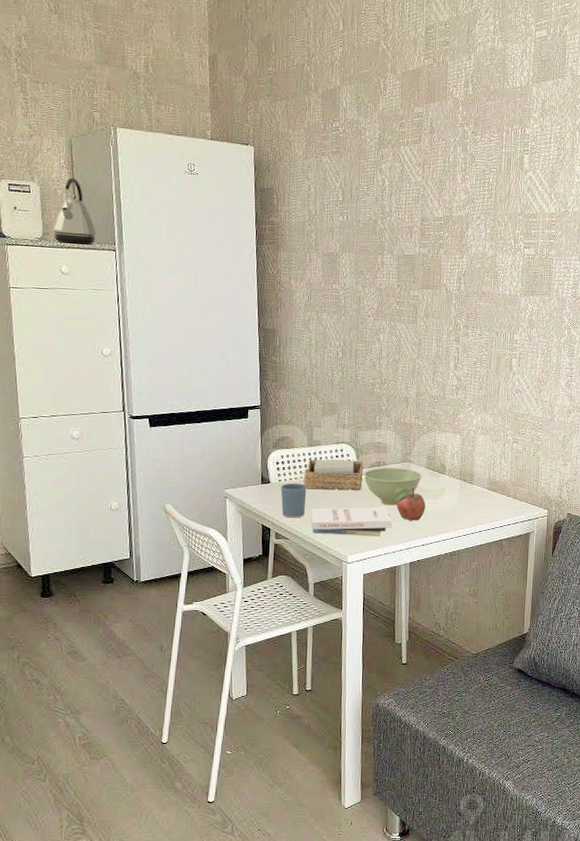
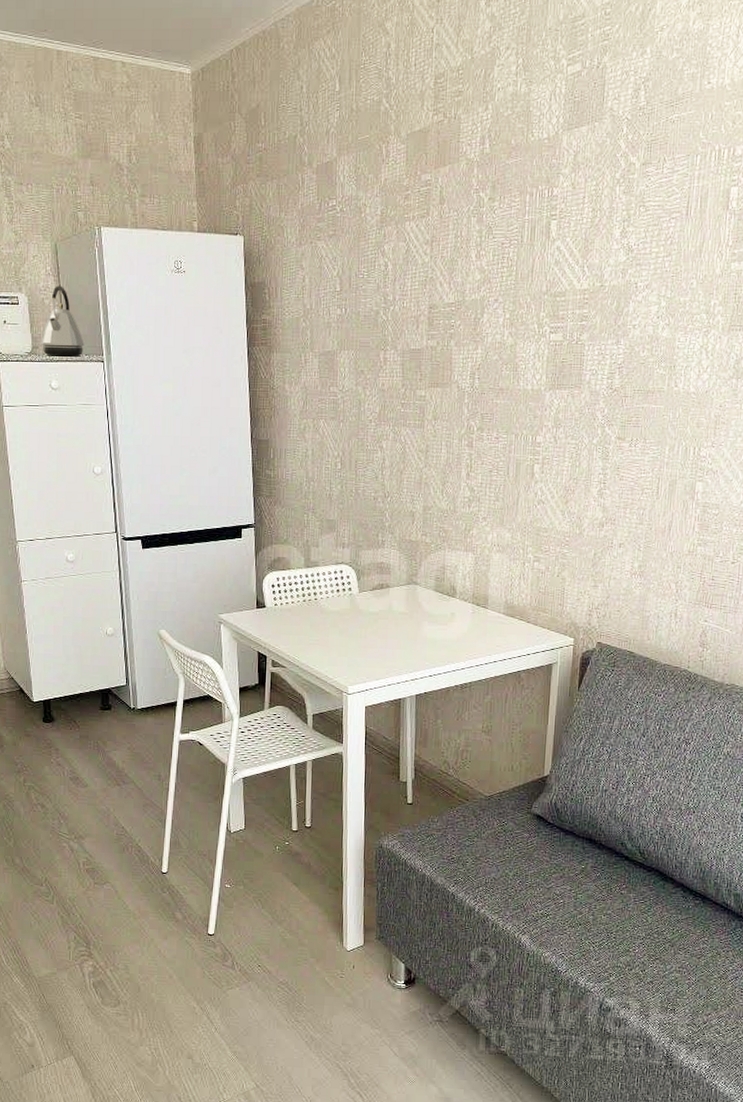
mug: present [280,483,307,518] -> none [276,607,304,645]
napkin holder: present [304,459,364,490] -> none [301,581,365,615]
books: present [310,506,393,537] -> none [308,633,397,666]
bowl: present [363,467,421,506] -> none [365,590,429,633]
fruit: present [394,487,426,521] -> none [398,612,434,650]

